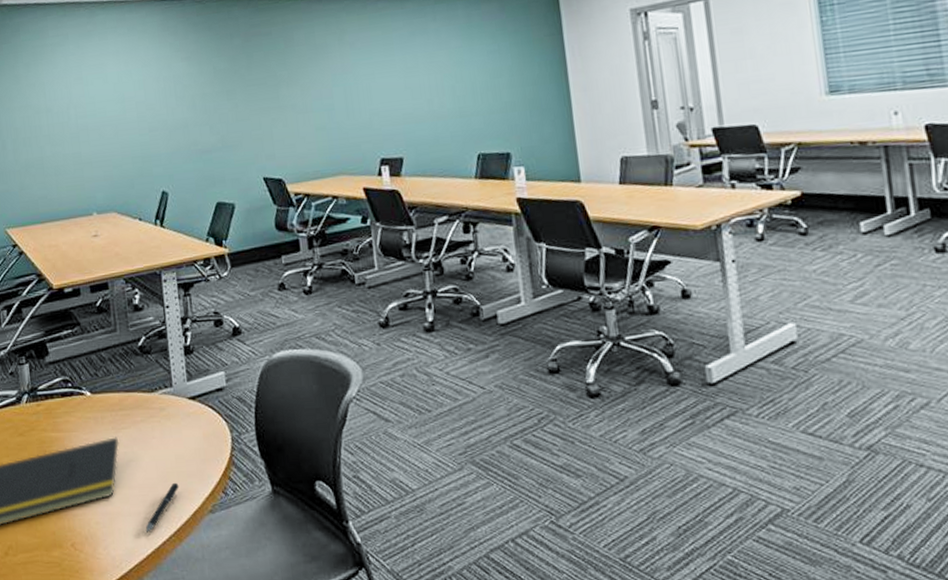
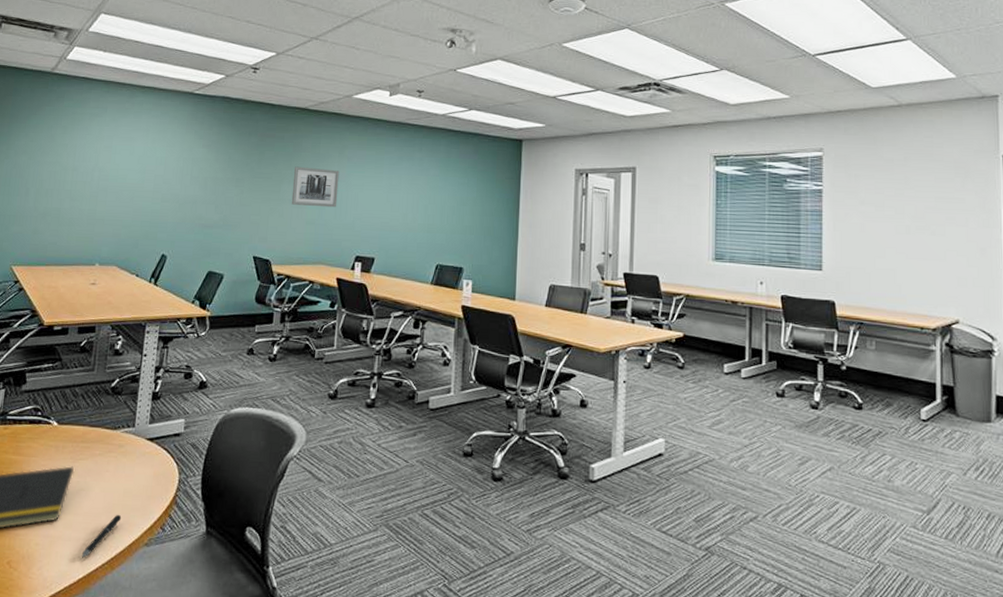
wall art: none [290,61,348,111] -> present [291,166,340,208]

